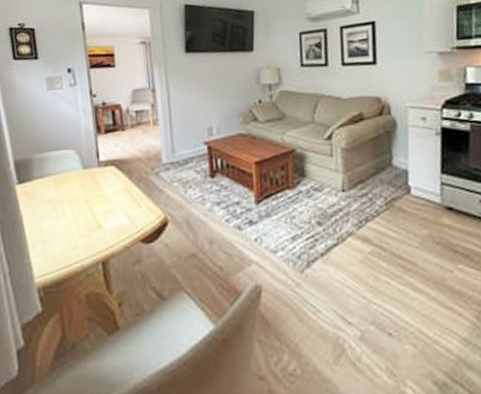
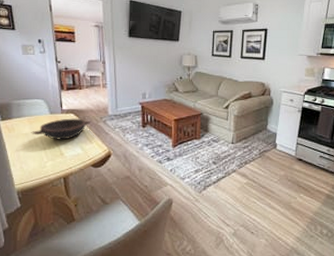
bowl: none [57,171,139,206] -> present [31,118,91,140]

